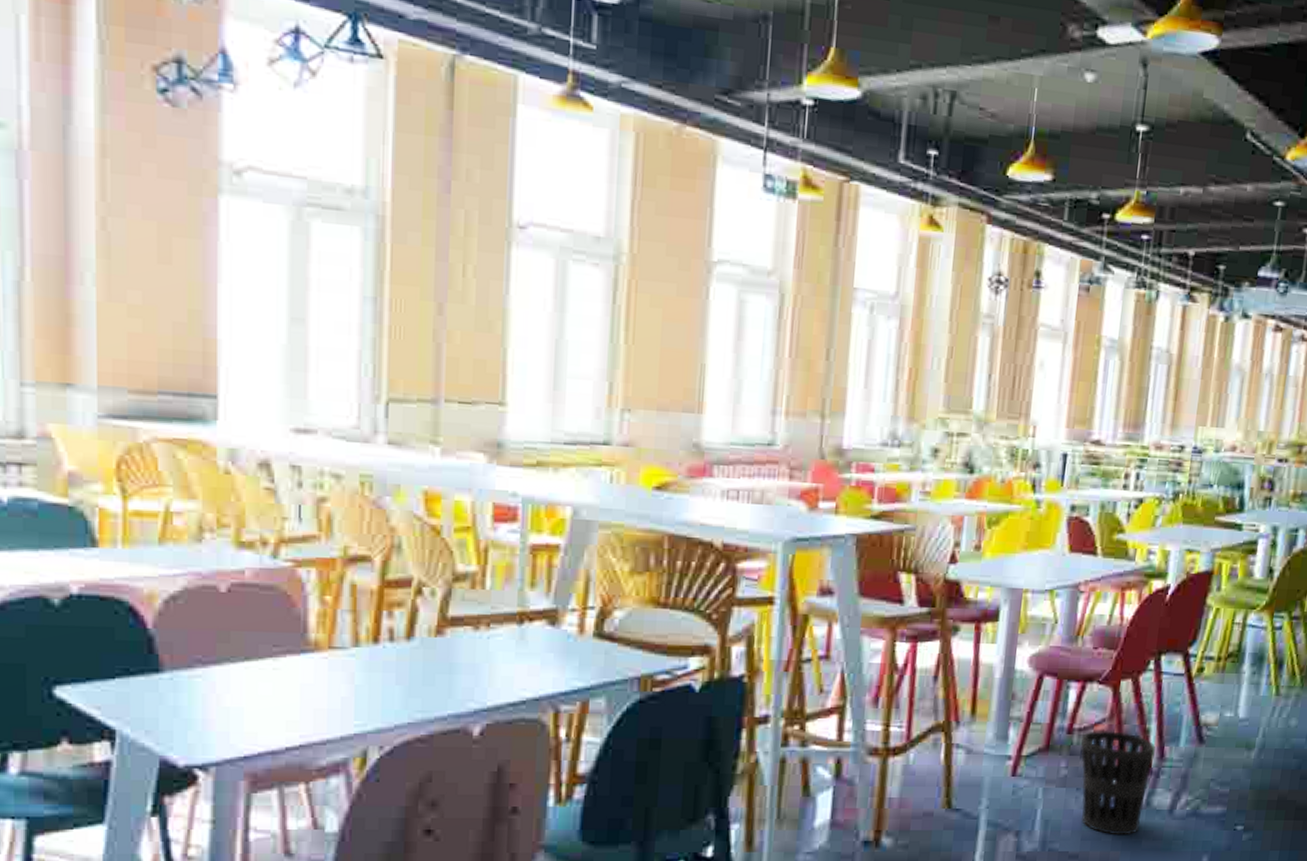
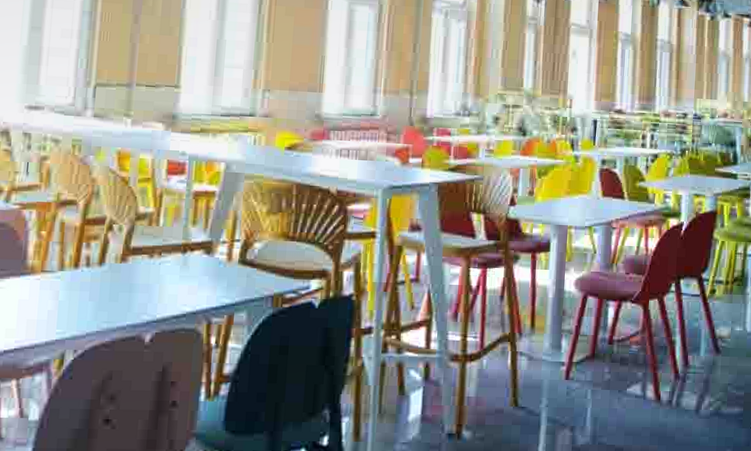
wastebasket: present [1080,729,1156,835] -> none [619,341,681,432]

